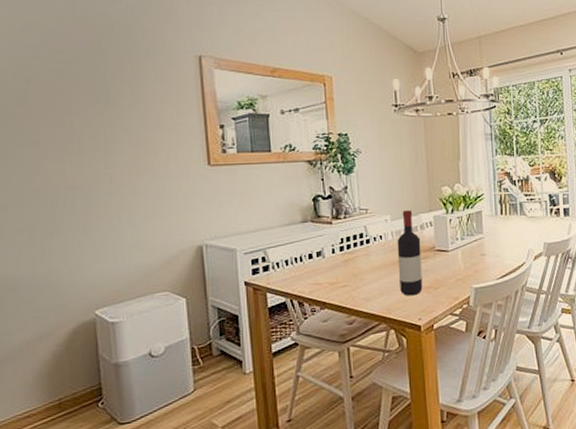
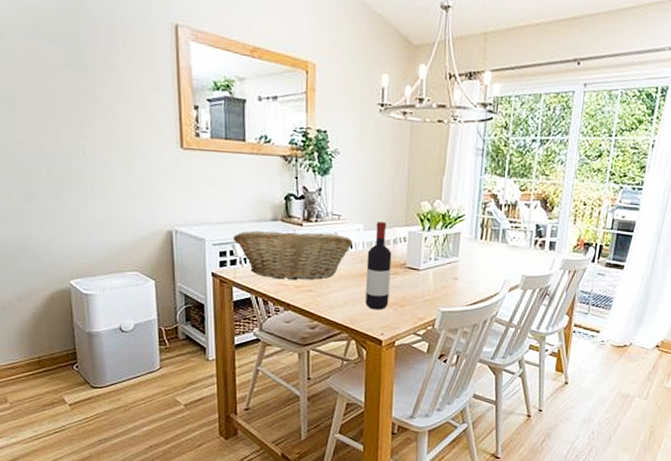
fruit basket: none [264,227,382,279] -> present [233,229,353,281]

